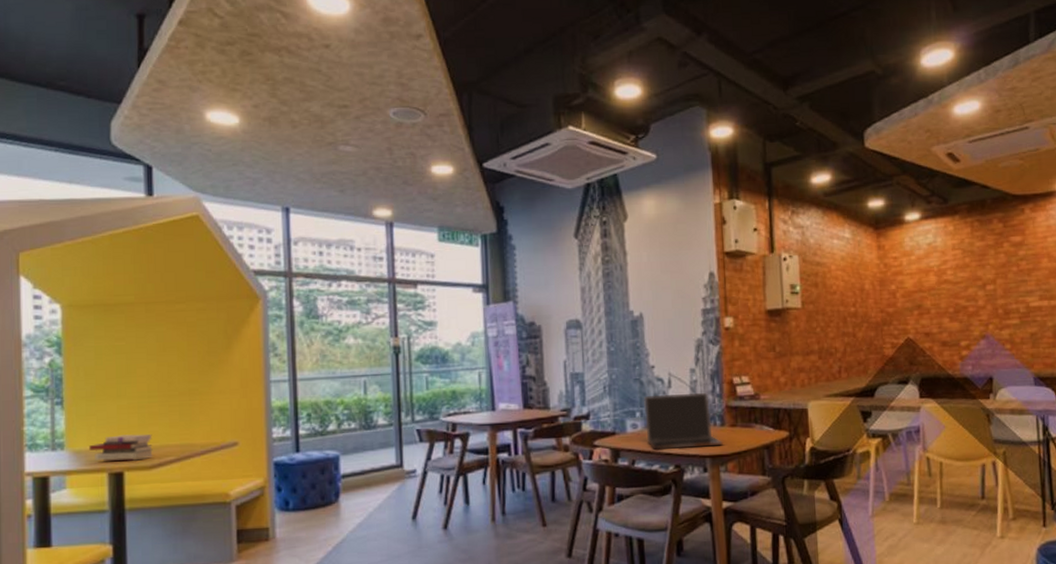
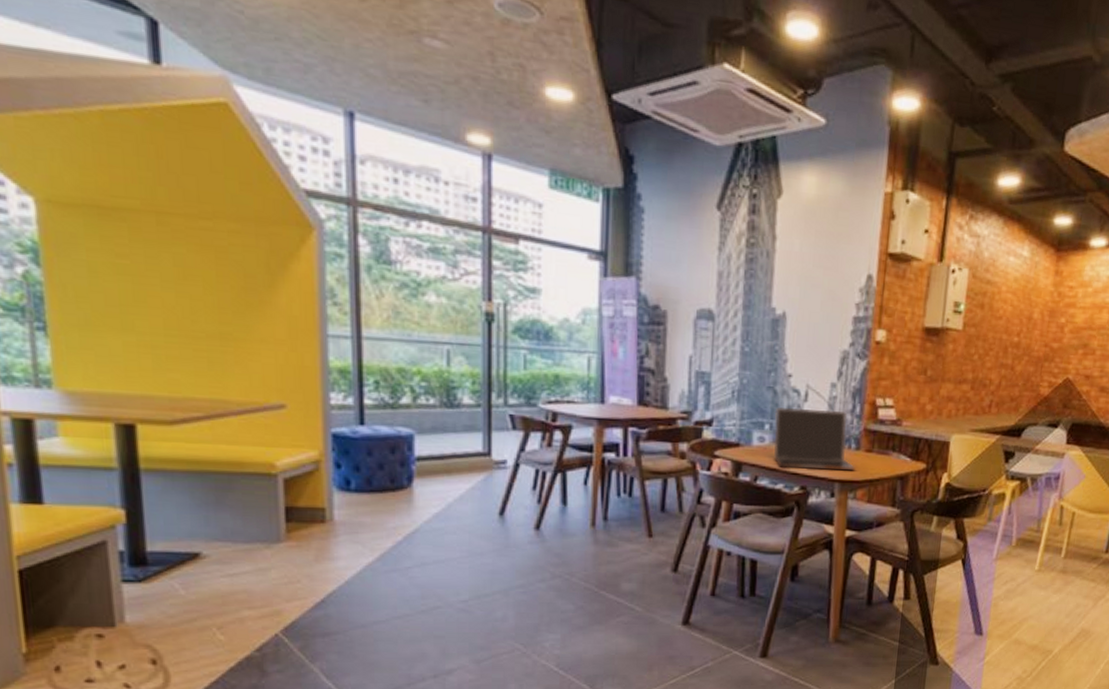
books: present [89,434,153,462] -> none [87,378,174,413]

